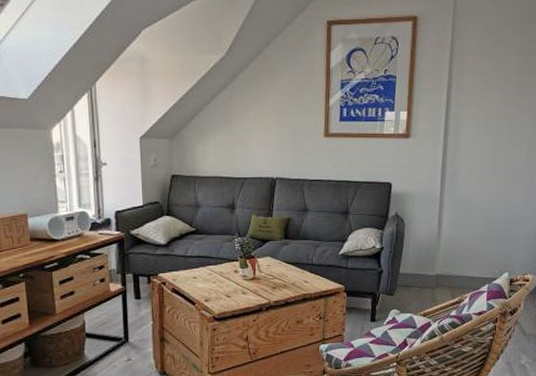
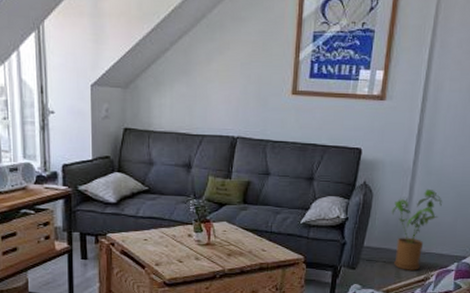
house plant: none [423,216,469,294] -> present [391,188,442,270]

